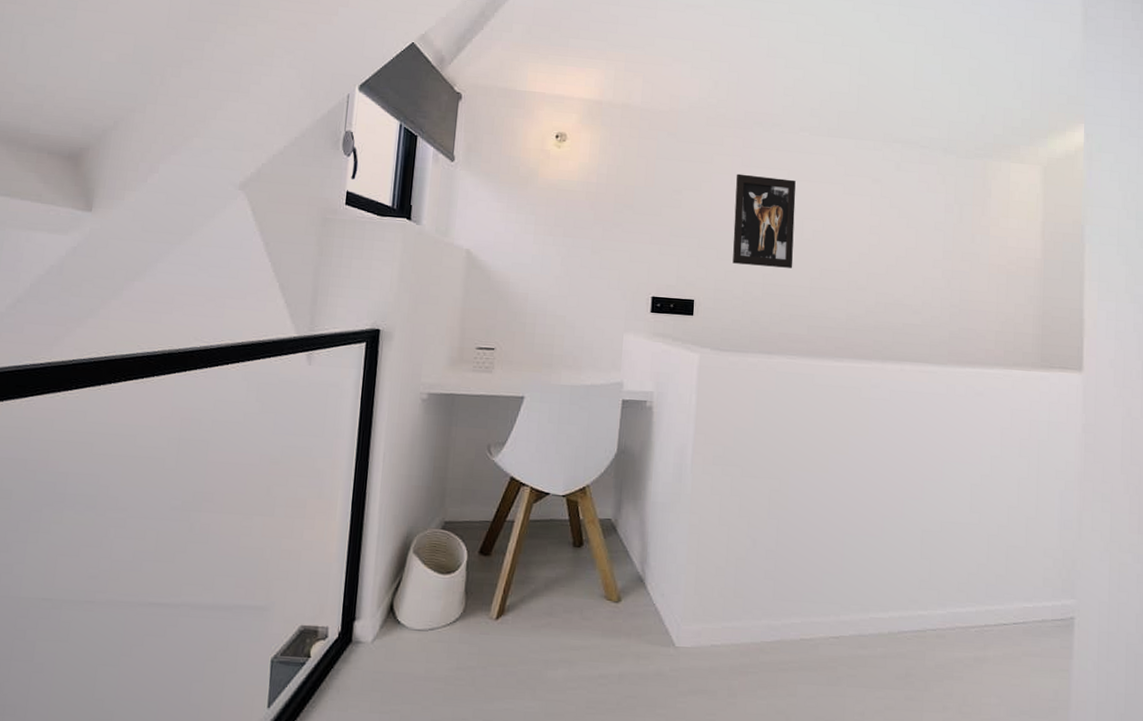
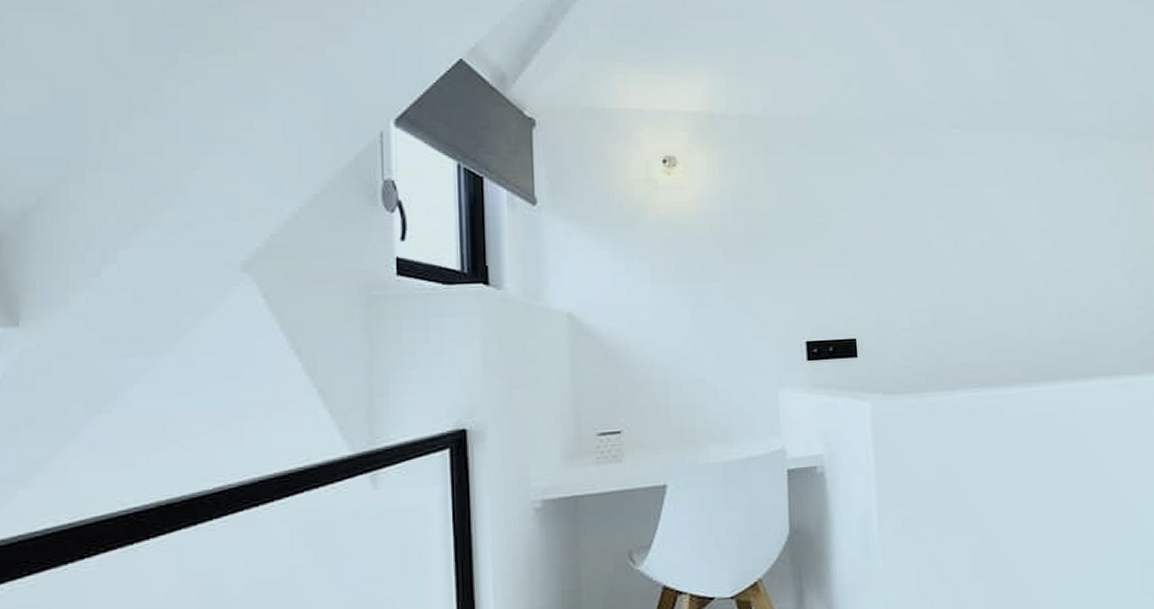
wall art: present [732,173,796,268] -> none [884,184,963,290]

